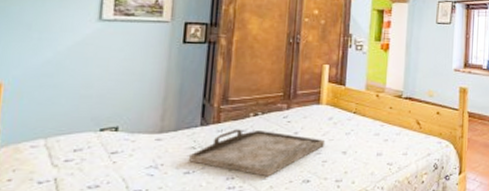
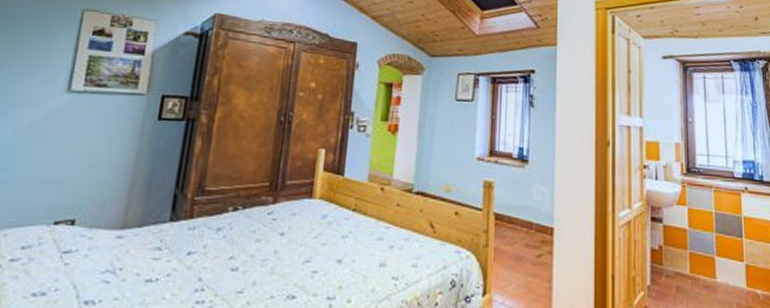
serving tray: present [189,129,326,177] -> none [153,227,317,290]

